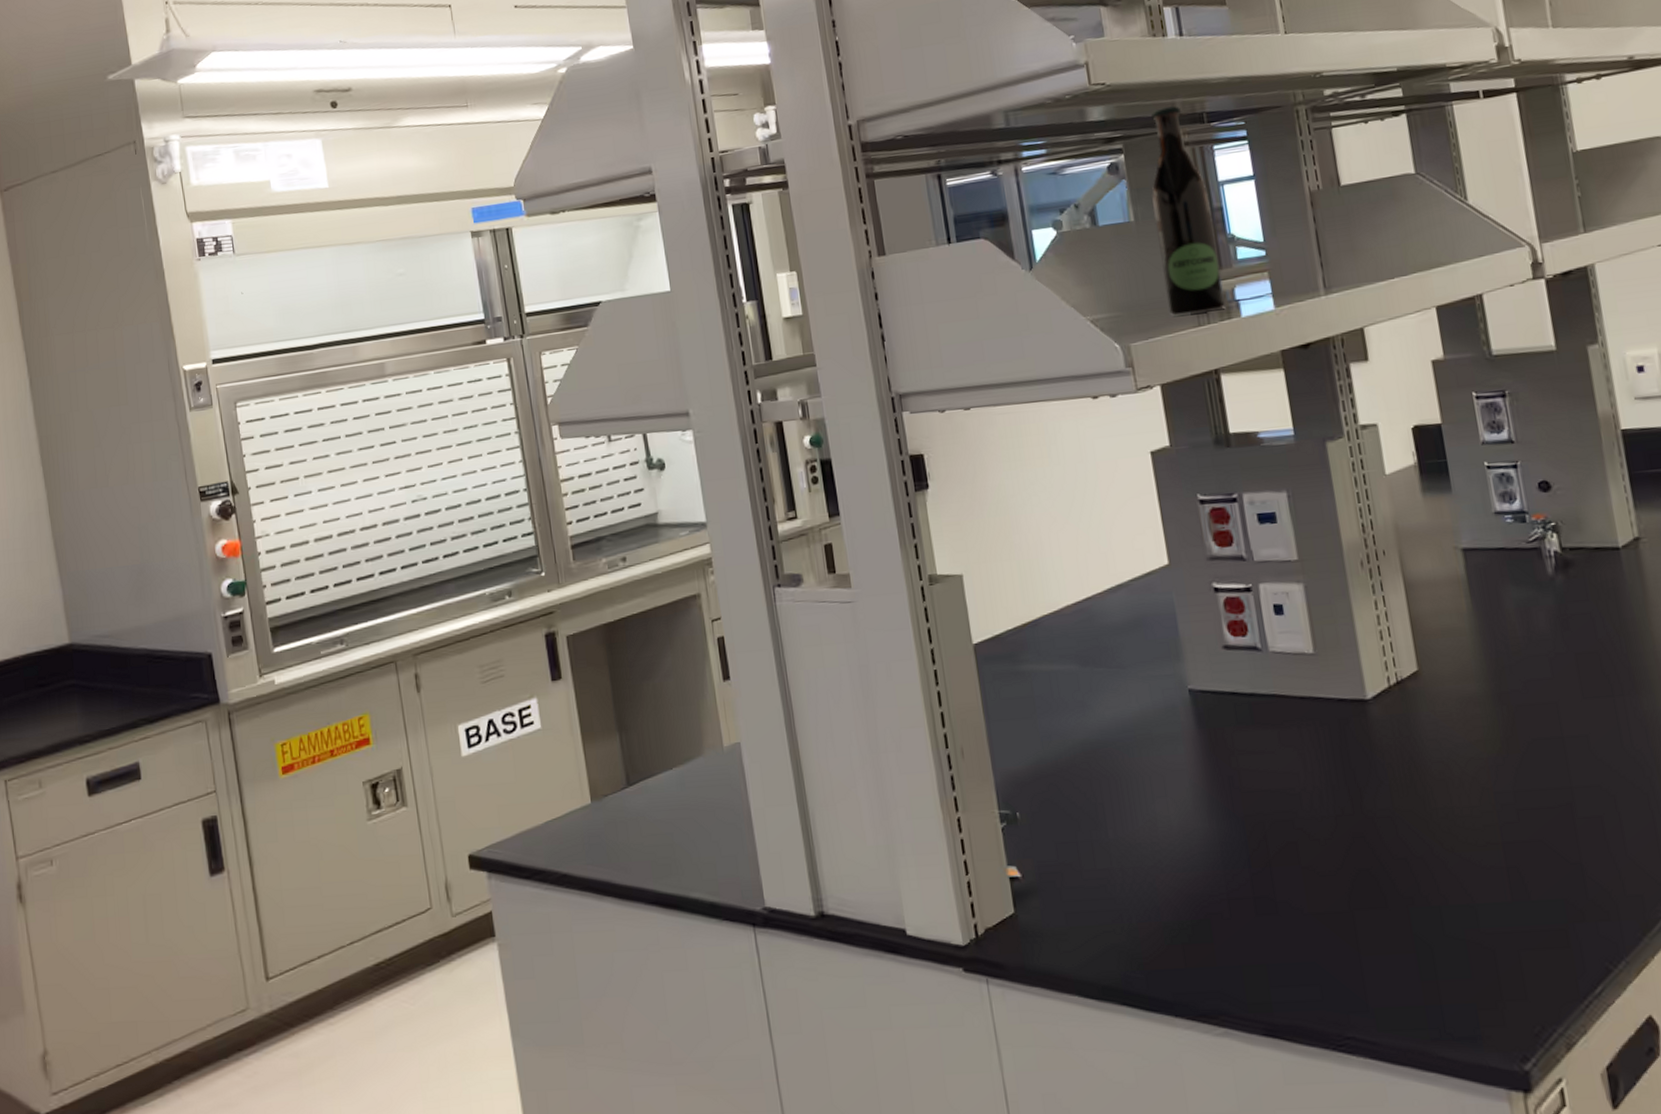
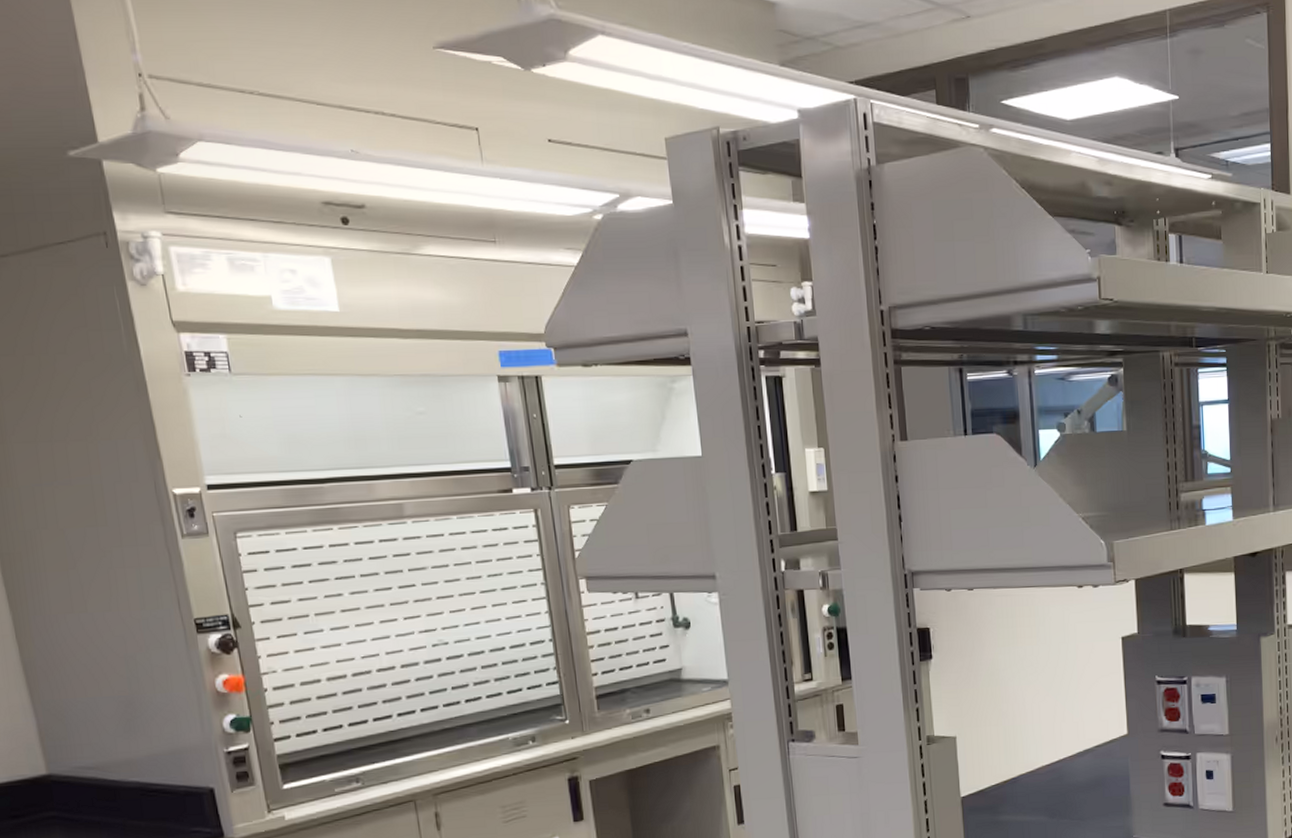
bottle: present [1151,105,1225,316] -> none [1142,327,1195,519]

